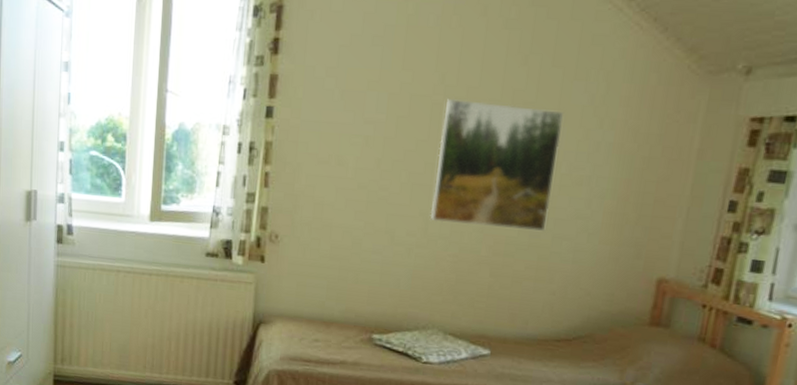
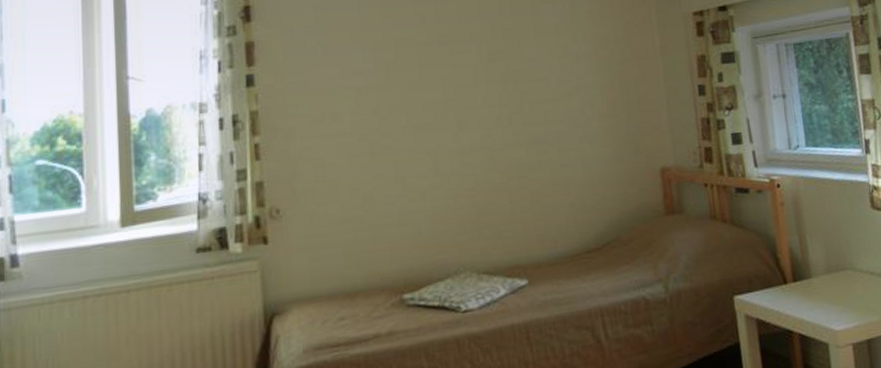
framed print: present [430,98,564,231] -> none [431,33,551,159]

